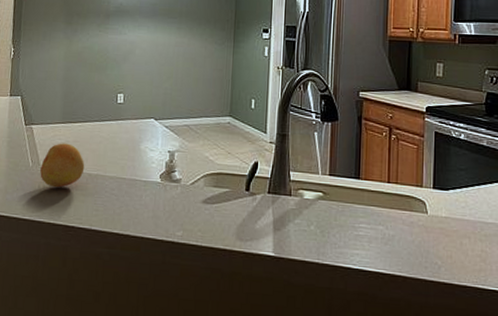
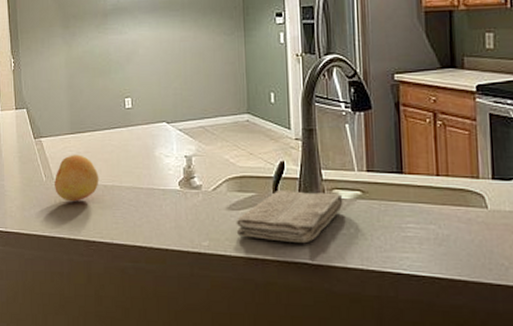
washcloth: none [209,188,307,238] -> present [236,191,343,244]

